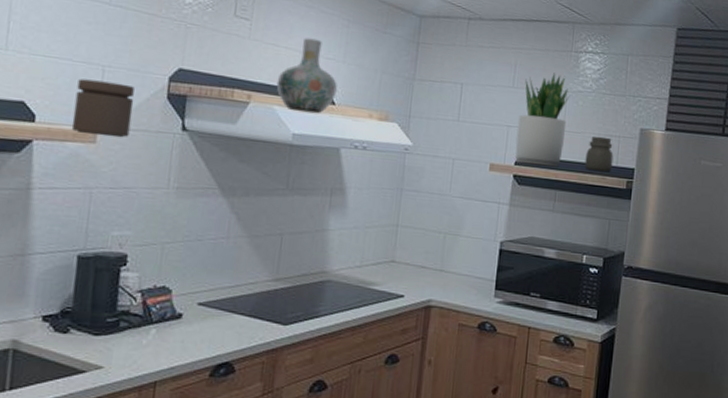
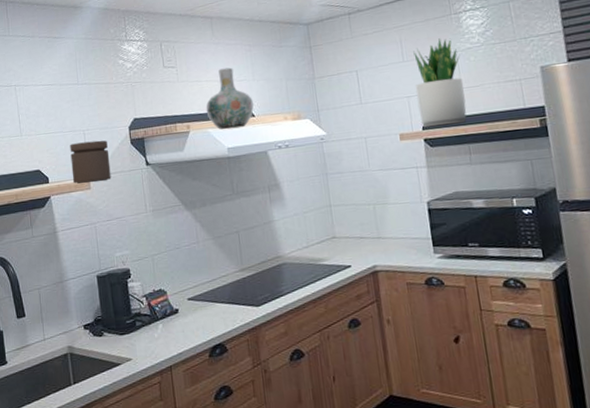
jar: present [584,136,614,173] -> none [489,83,521,119]

